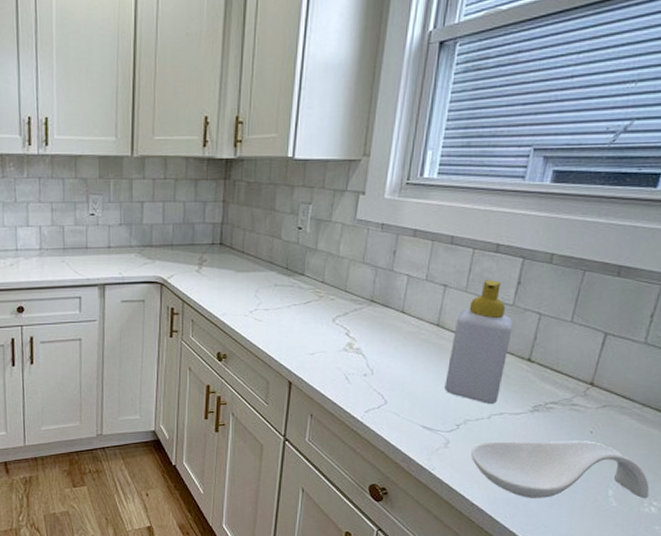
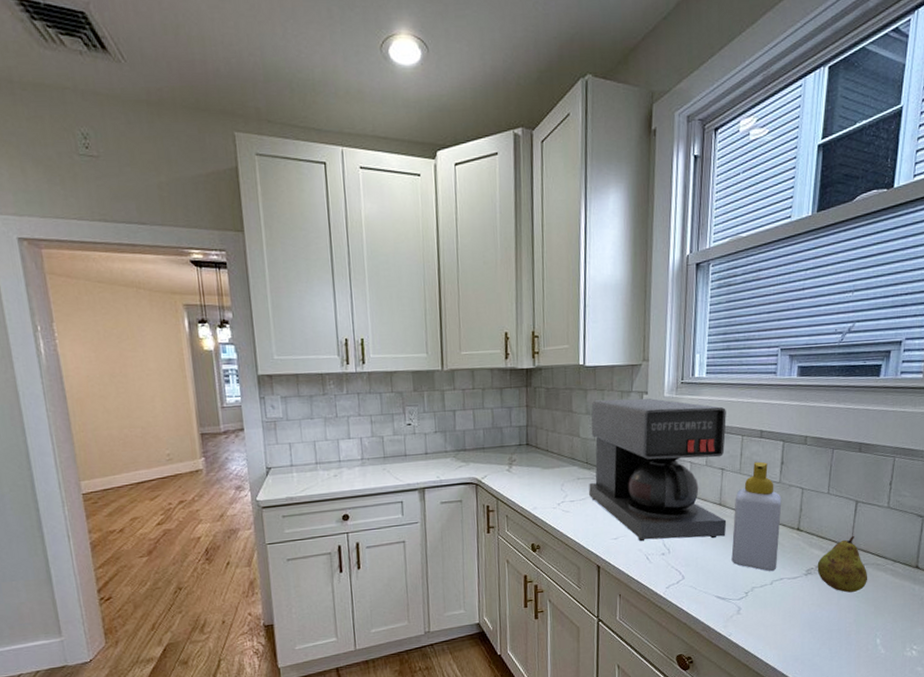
coffee maker: none [286,198,458,363] -> present [589,398,727,542]
spoon rest: present [471,441,650,499] -> none [760,597,909,654]
fruit: none [546,373,608,436] -> present [817,536,868,593]

